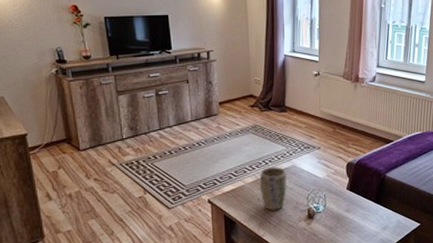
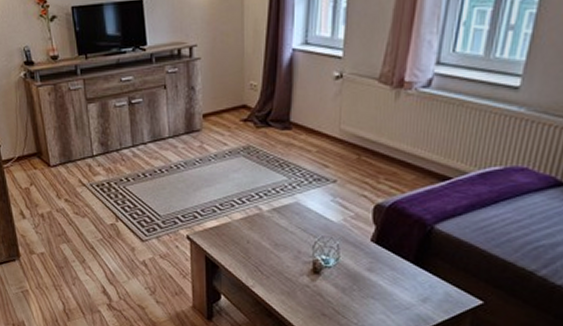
plant pot: present [260,166,288,211] -> none [250,201,288,258]

